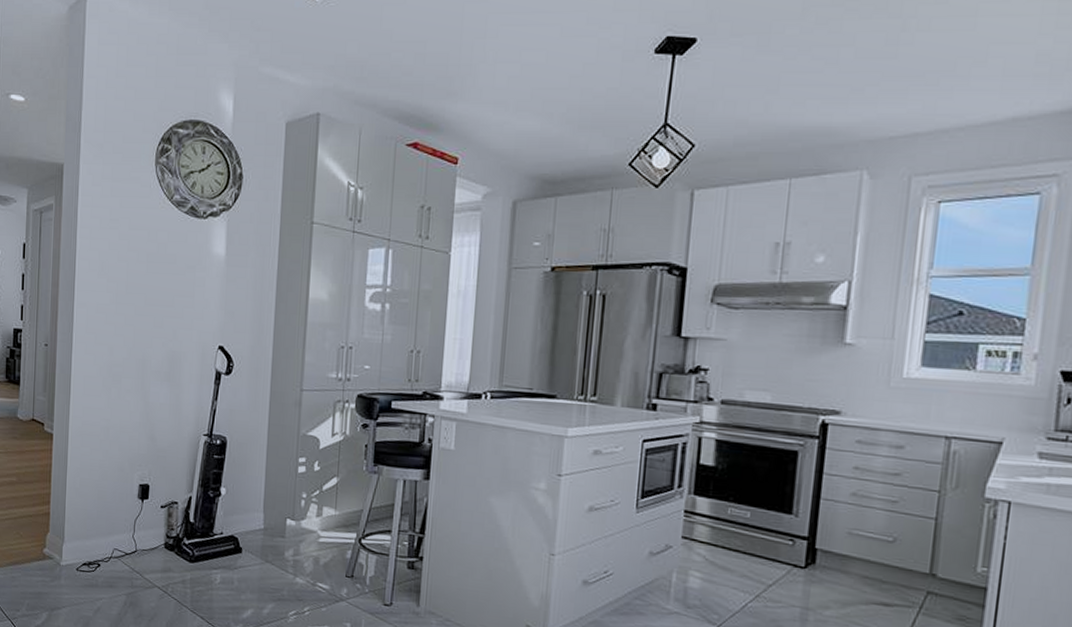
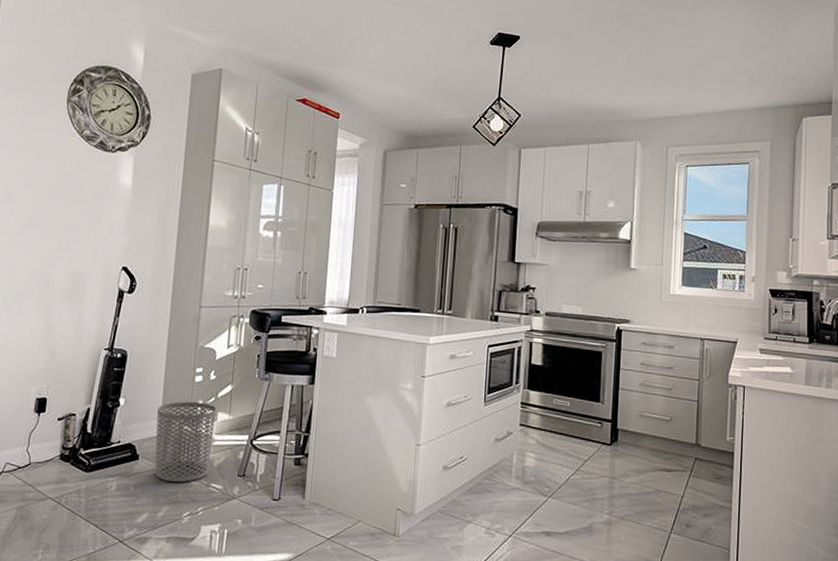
waste bin: none [258,493,322,580] -> present [154,401,217,483]

